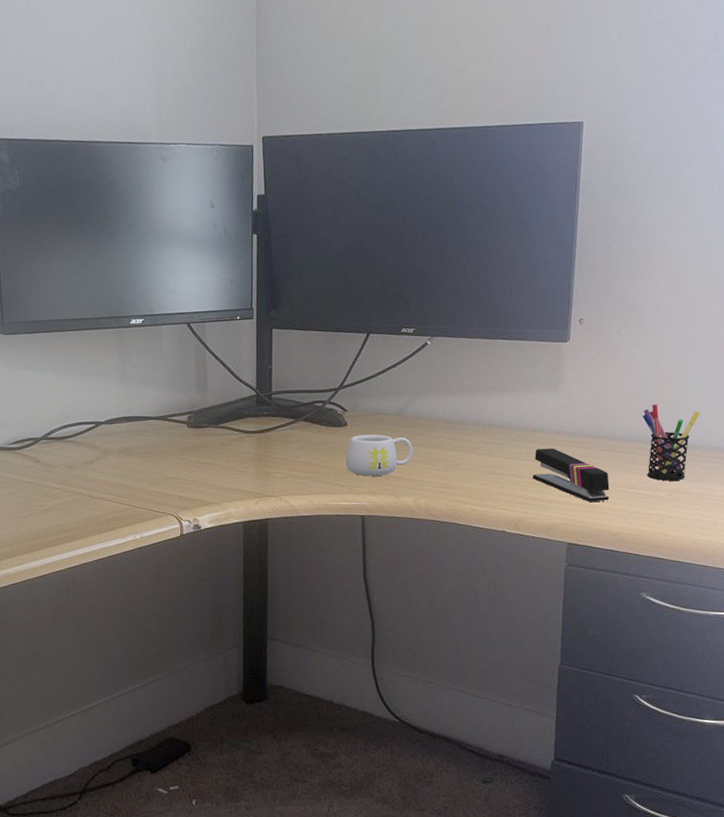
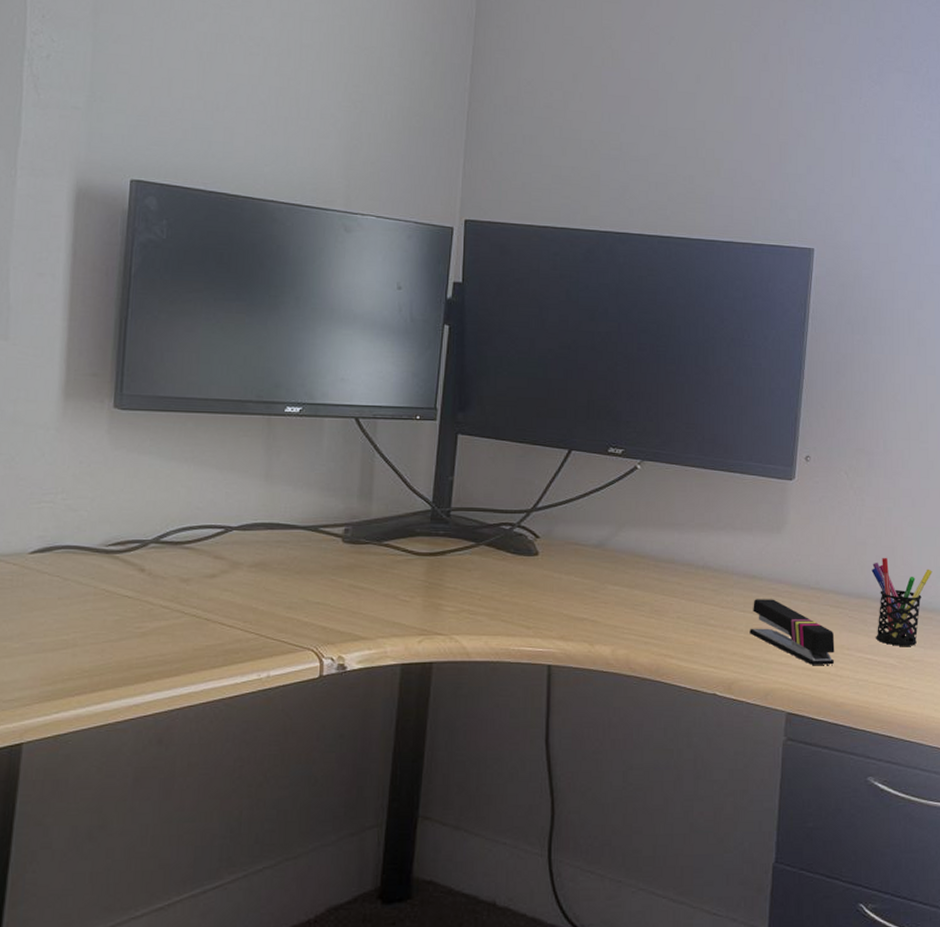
mug: present [345,434,413,477] -> none [533,567,613,618]

